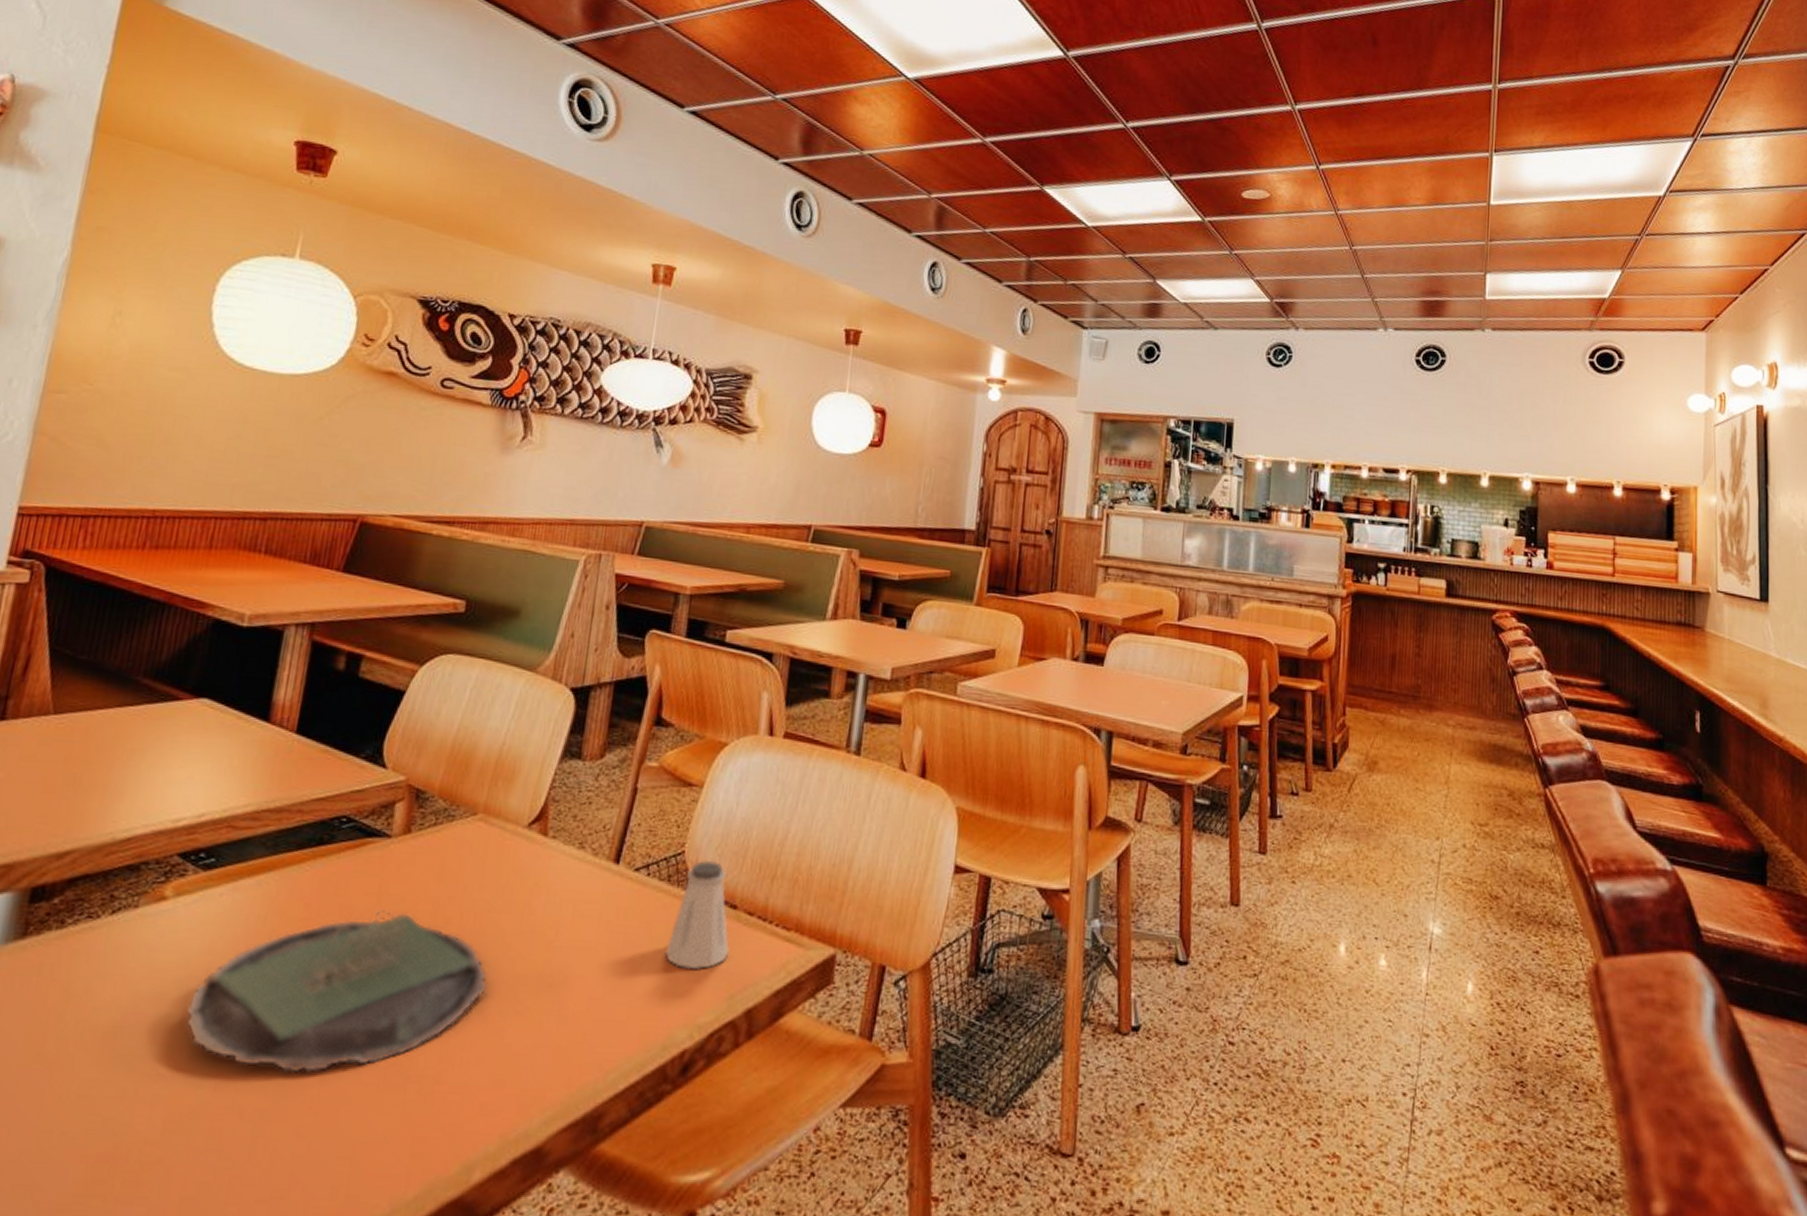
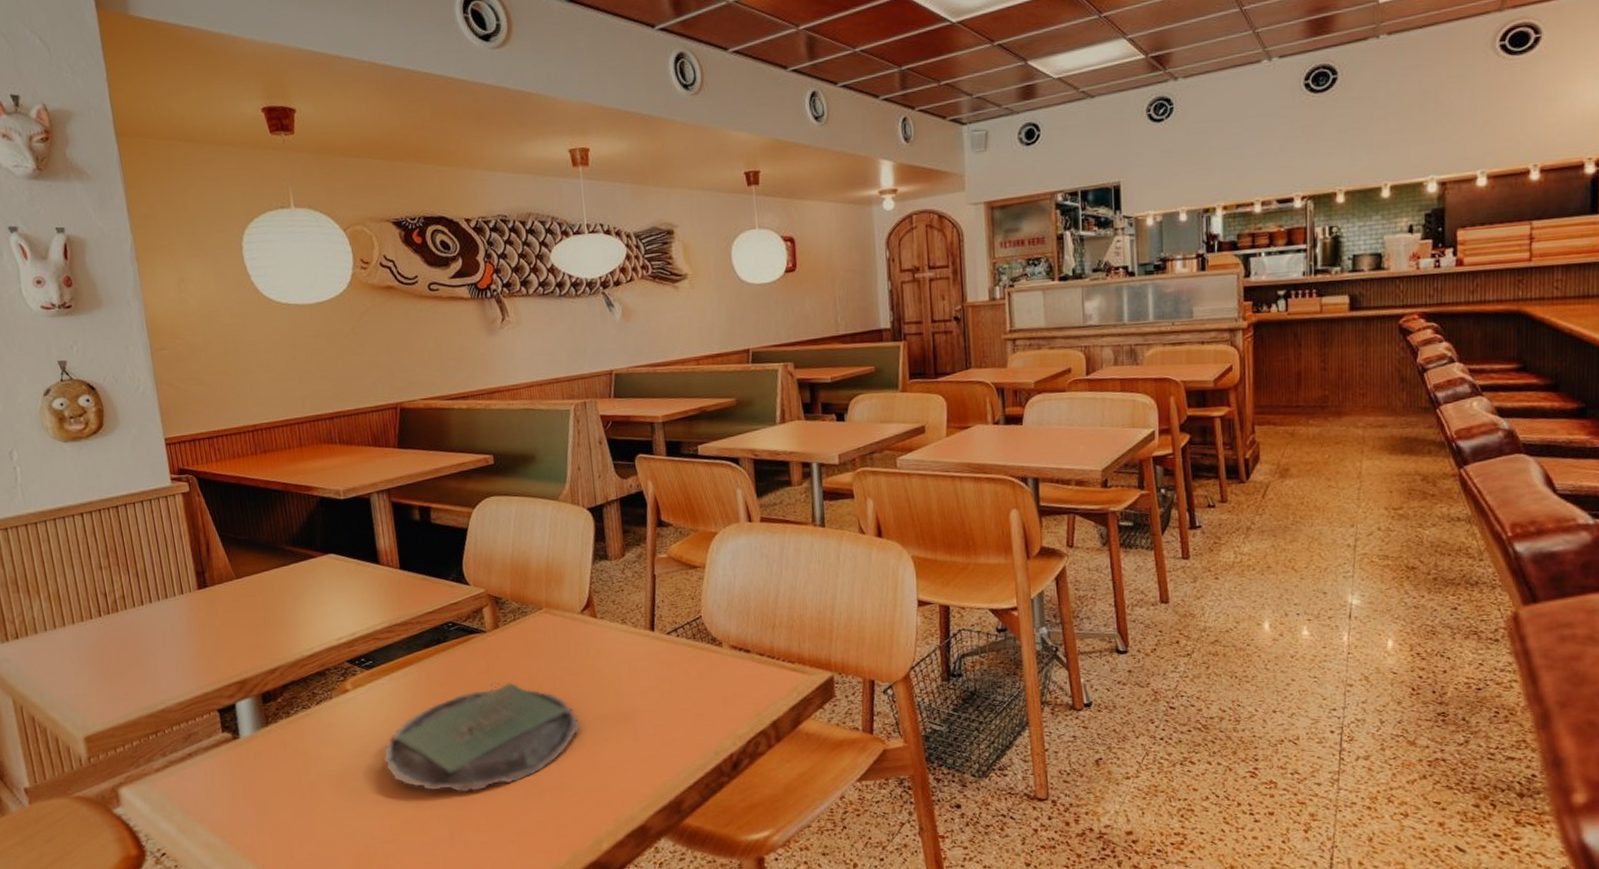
saltshaker: present [665,859,729,969] -> none [703,620,751,698]

